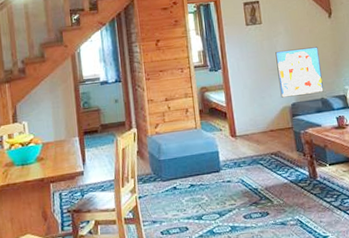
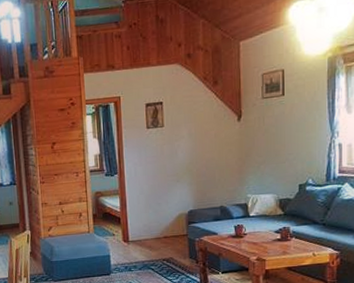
wall art: present [275,47,324,98] -> none [176,152,224,205]

